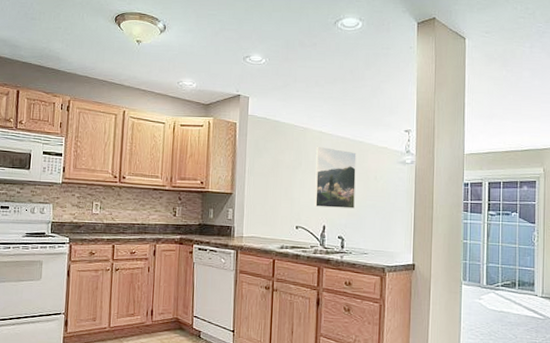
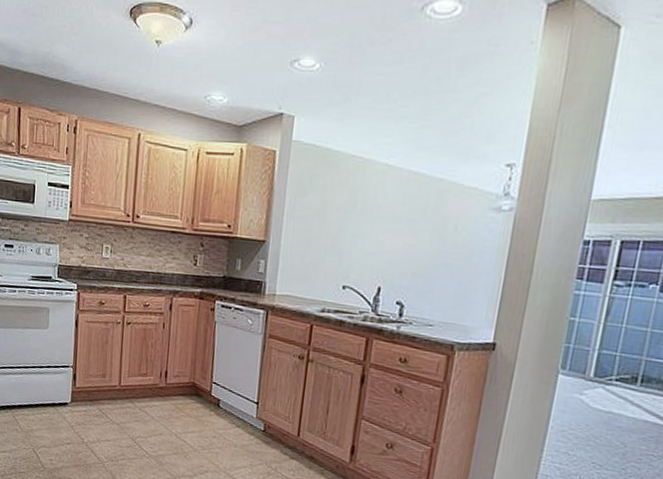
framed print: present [314,146,357,209] -> none [369,183,433,268]

